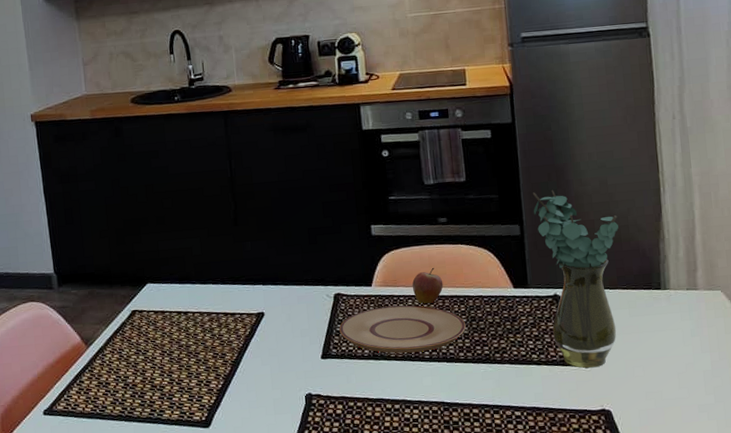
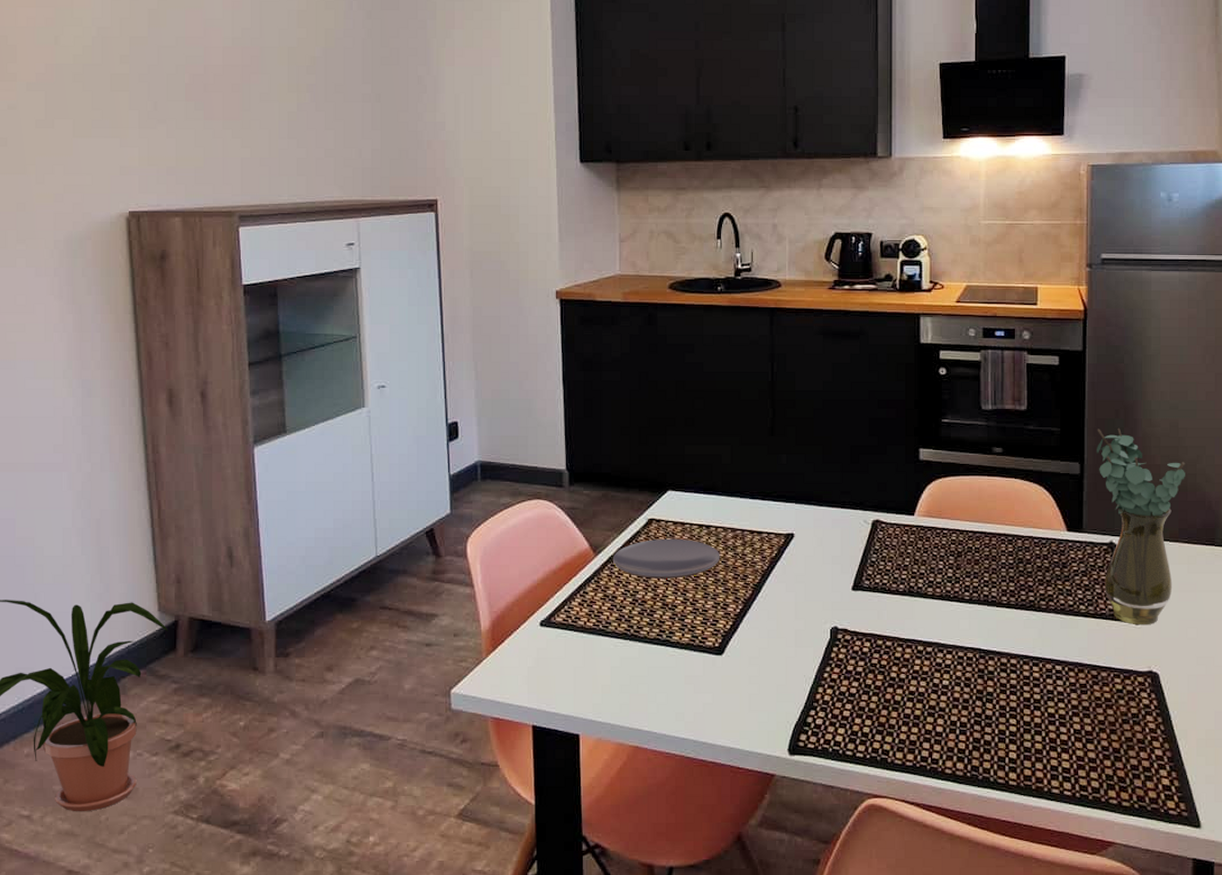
plate: none [102,326,200,364] -> present [612,538,720,579]
plate: present [339,305,466,354] -> none [874,540,1012,592]
fruit: present [412,267,443,304] -> none [958,501,992,540]

